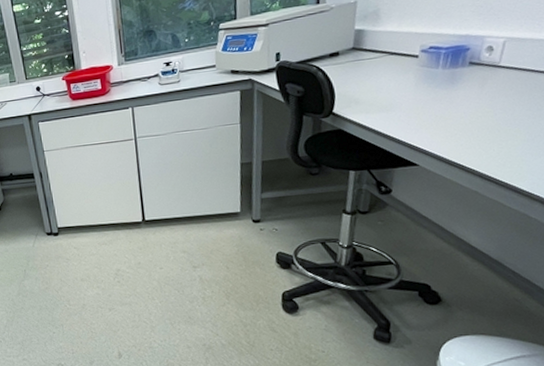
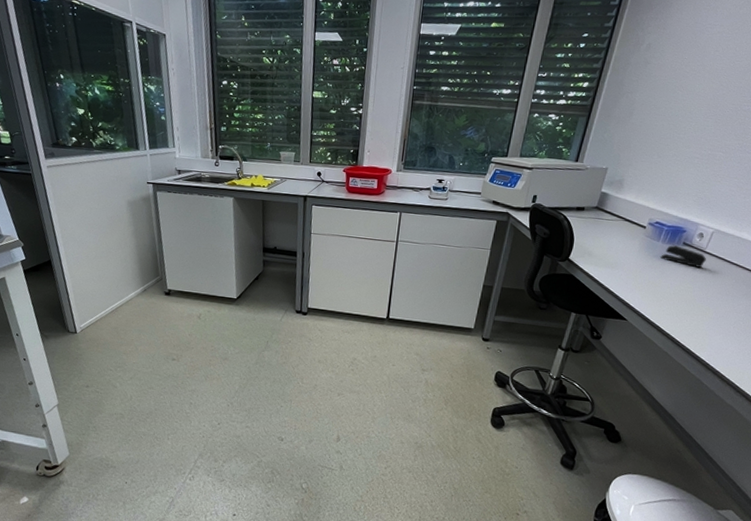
stapler: none [444,67,503,88] -> present [660,245,706,268]

